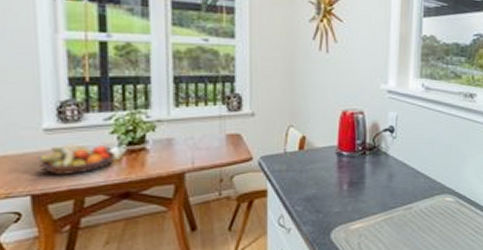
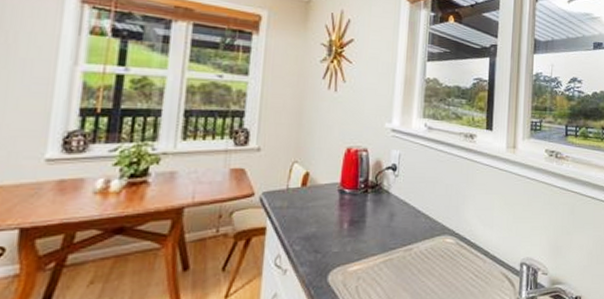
fruit bowl: present [37,144,117,176] -> none [33,175,116,208]

